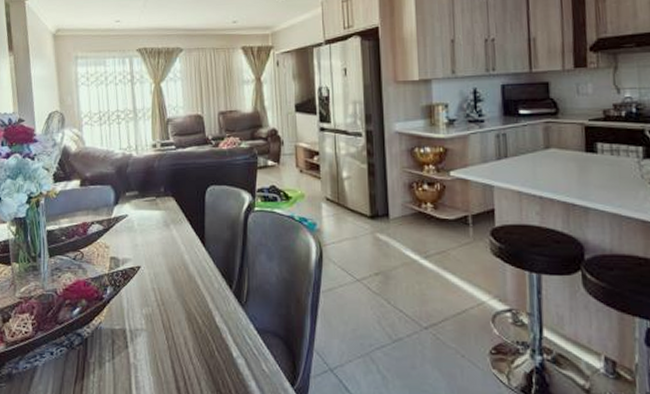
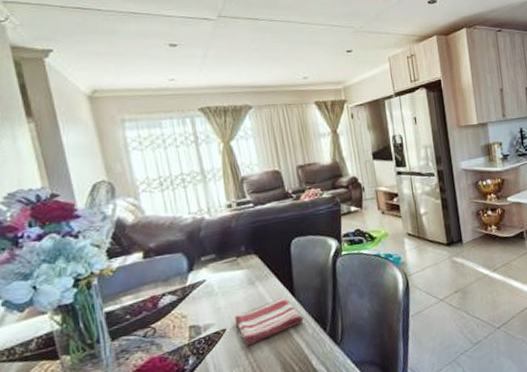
dish towel: none [149,245,211,288] -> present [234,297,304,346]

